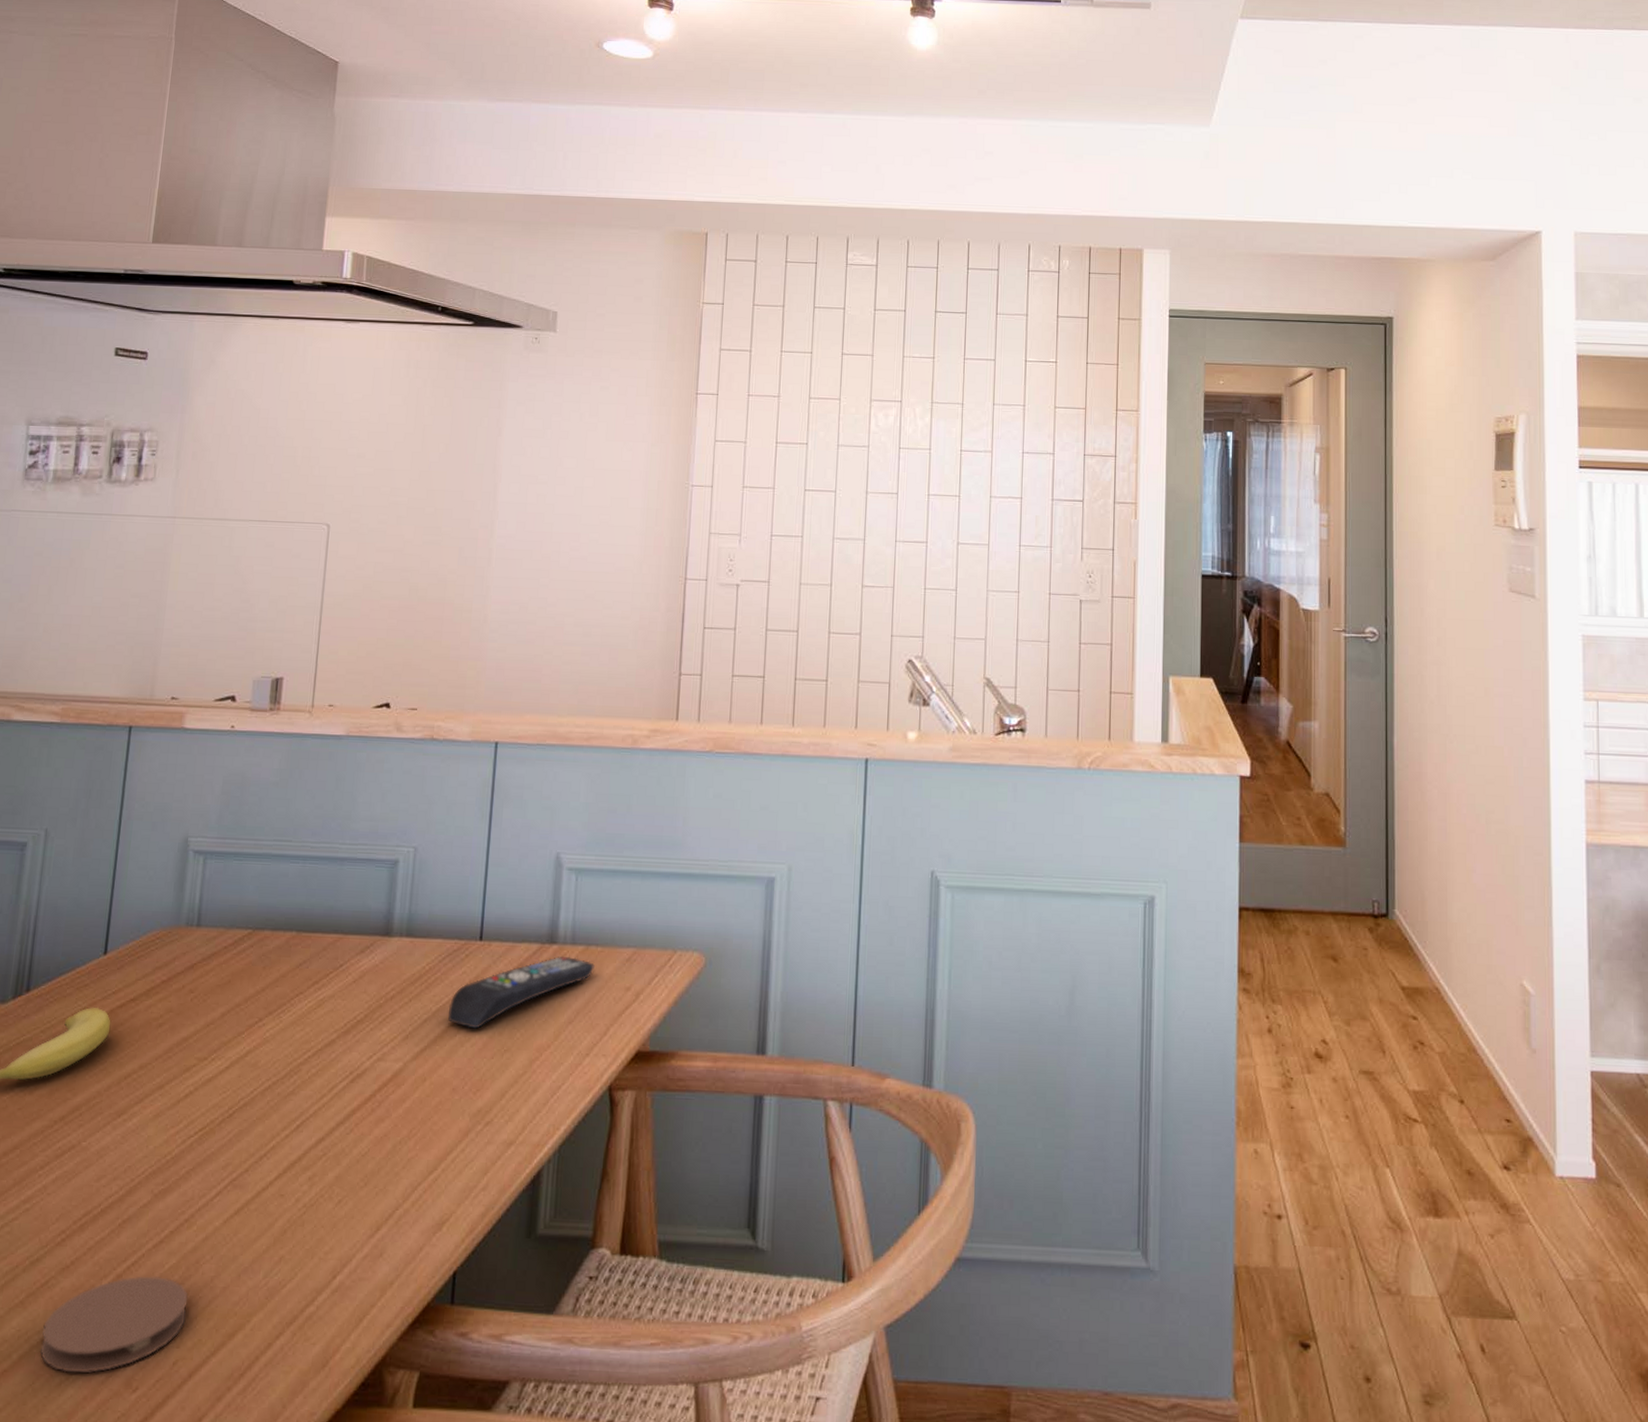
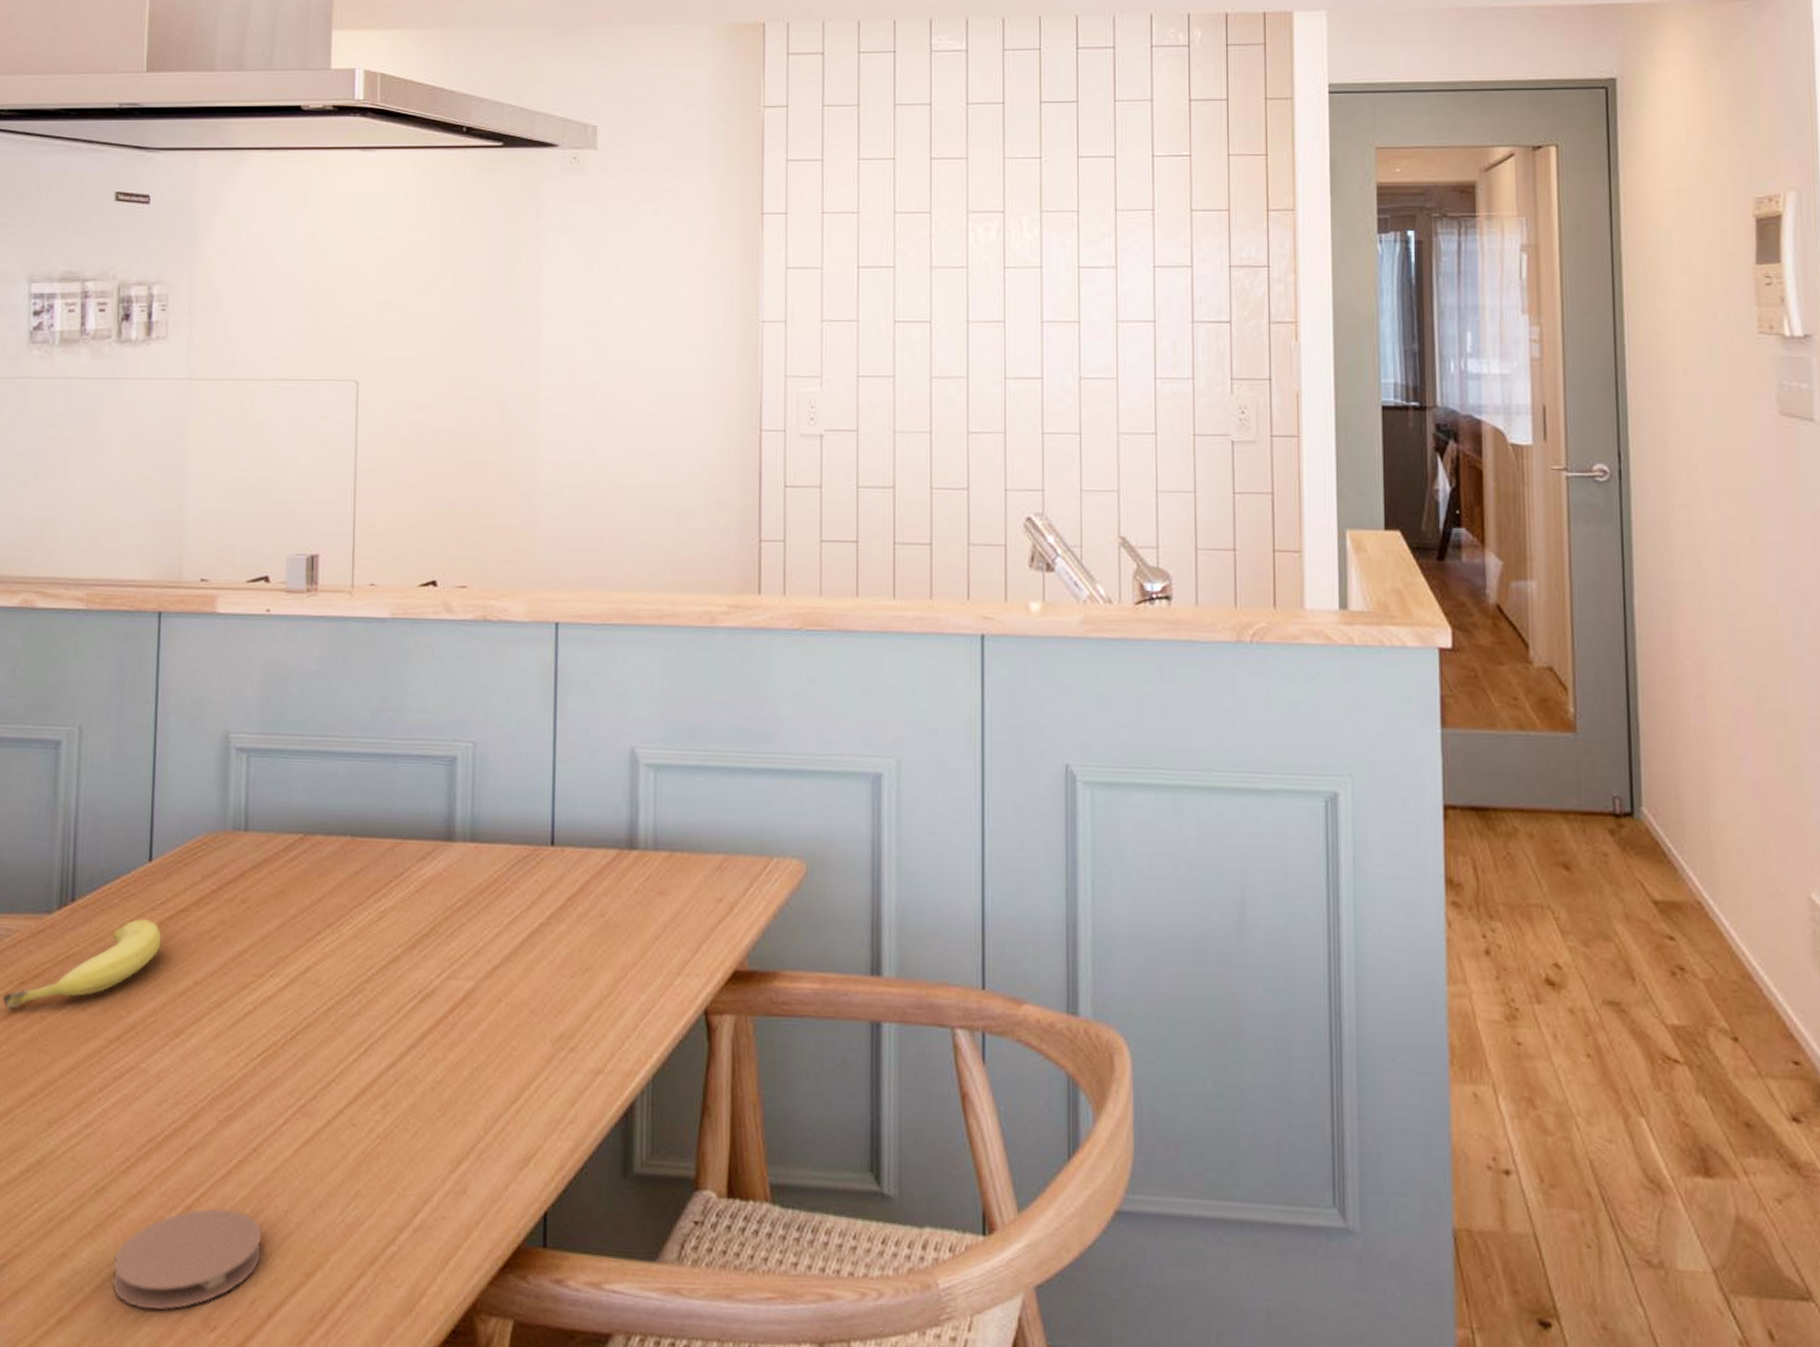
remote control: present [448,955,595,1029] -> none [522,863,681,945]

